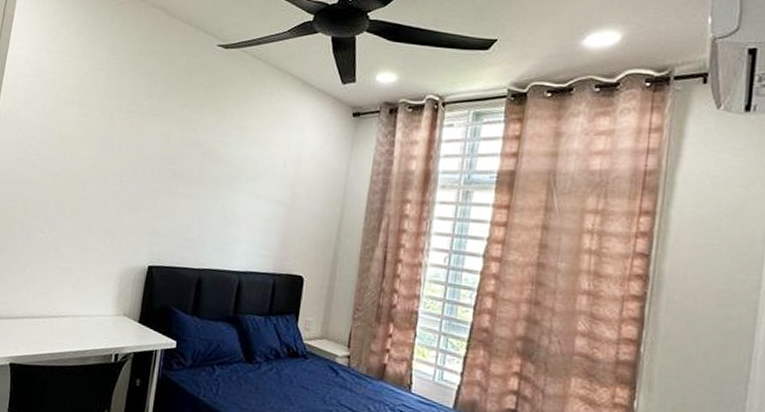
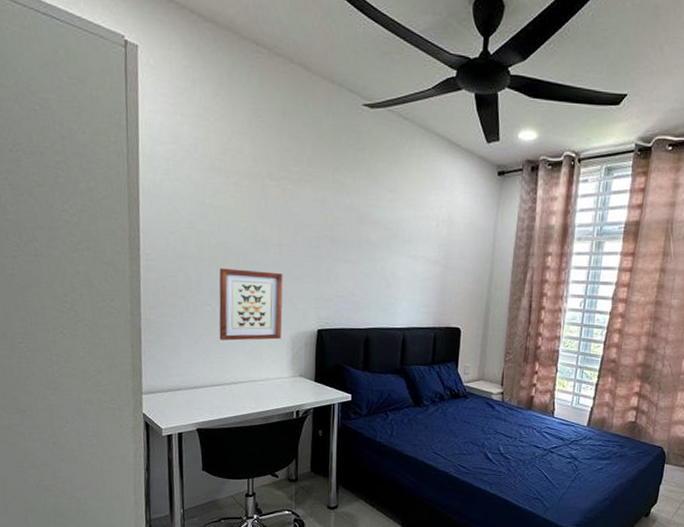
wall art: none [47,196,120,274] -> present [219,268,283,341]

